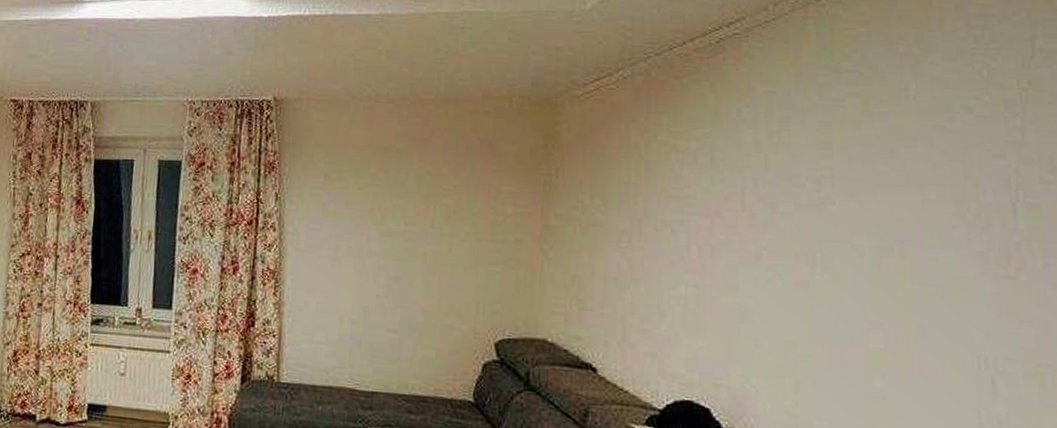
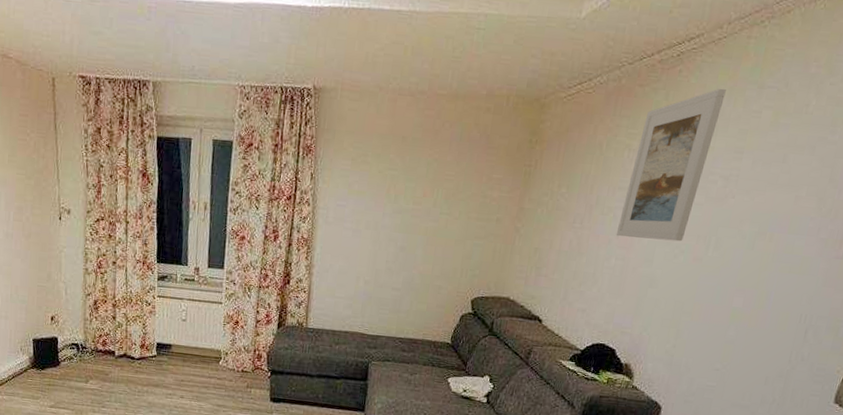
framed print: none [679,75,790,262] -> present [616,88,726,242]

